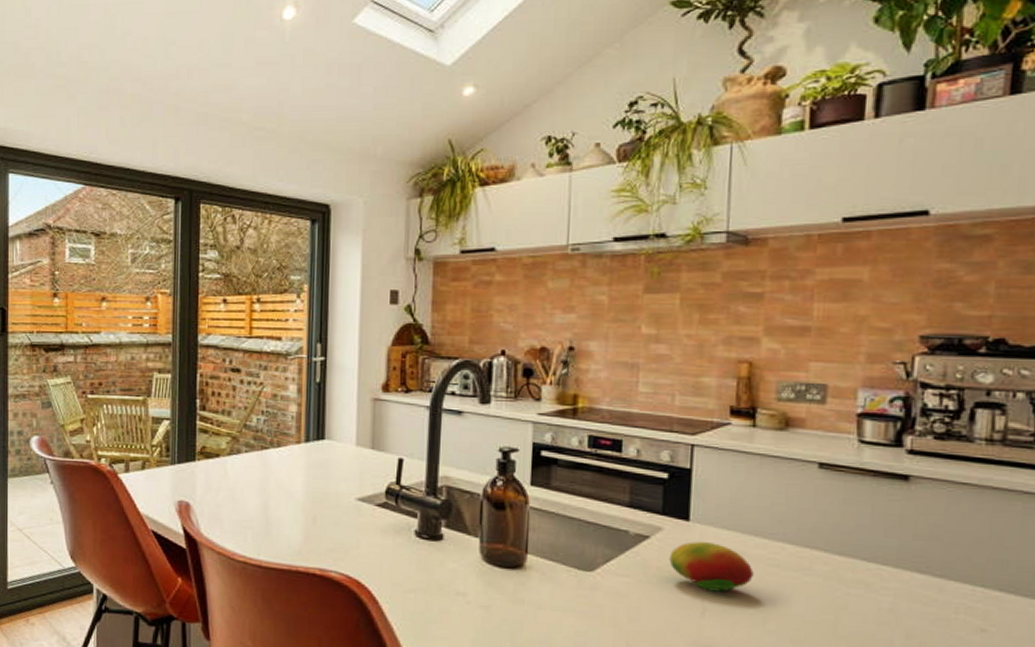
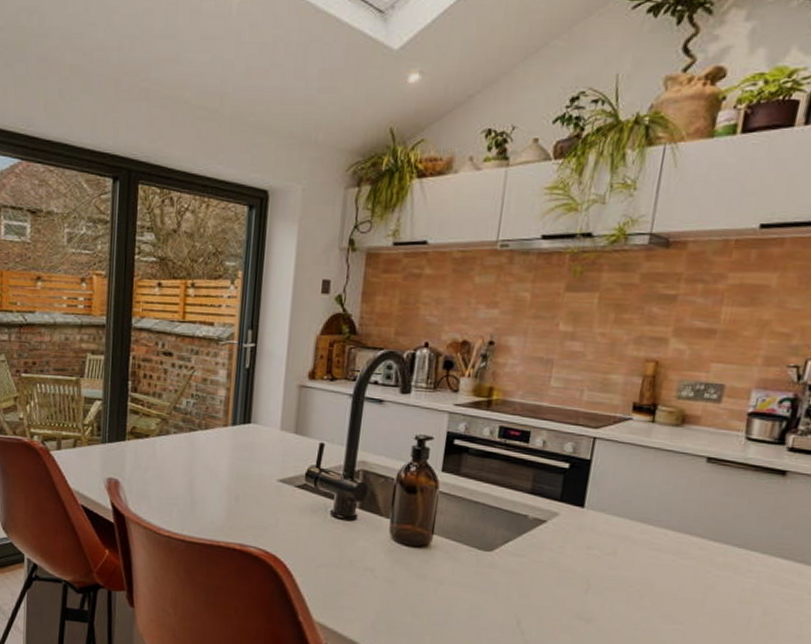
fruit: present [669,541,754,592] -> none [562,526,637,572]

